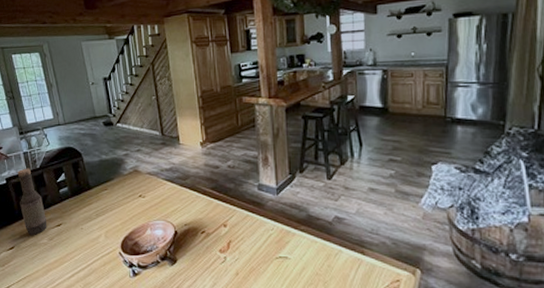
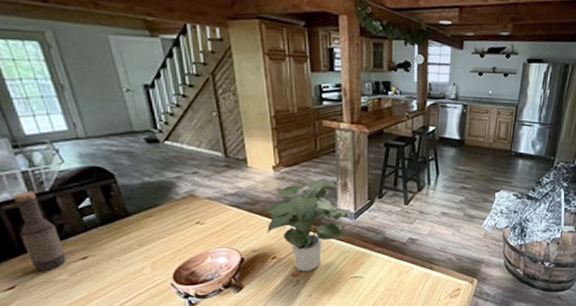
potted plant: none [194,156,272,248] -> present [264,181,350,272]

